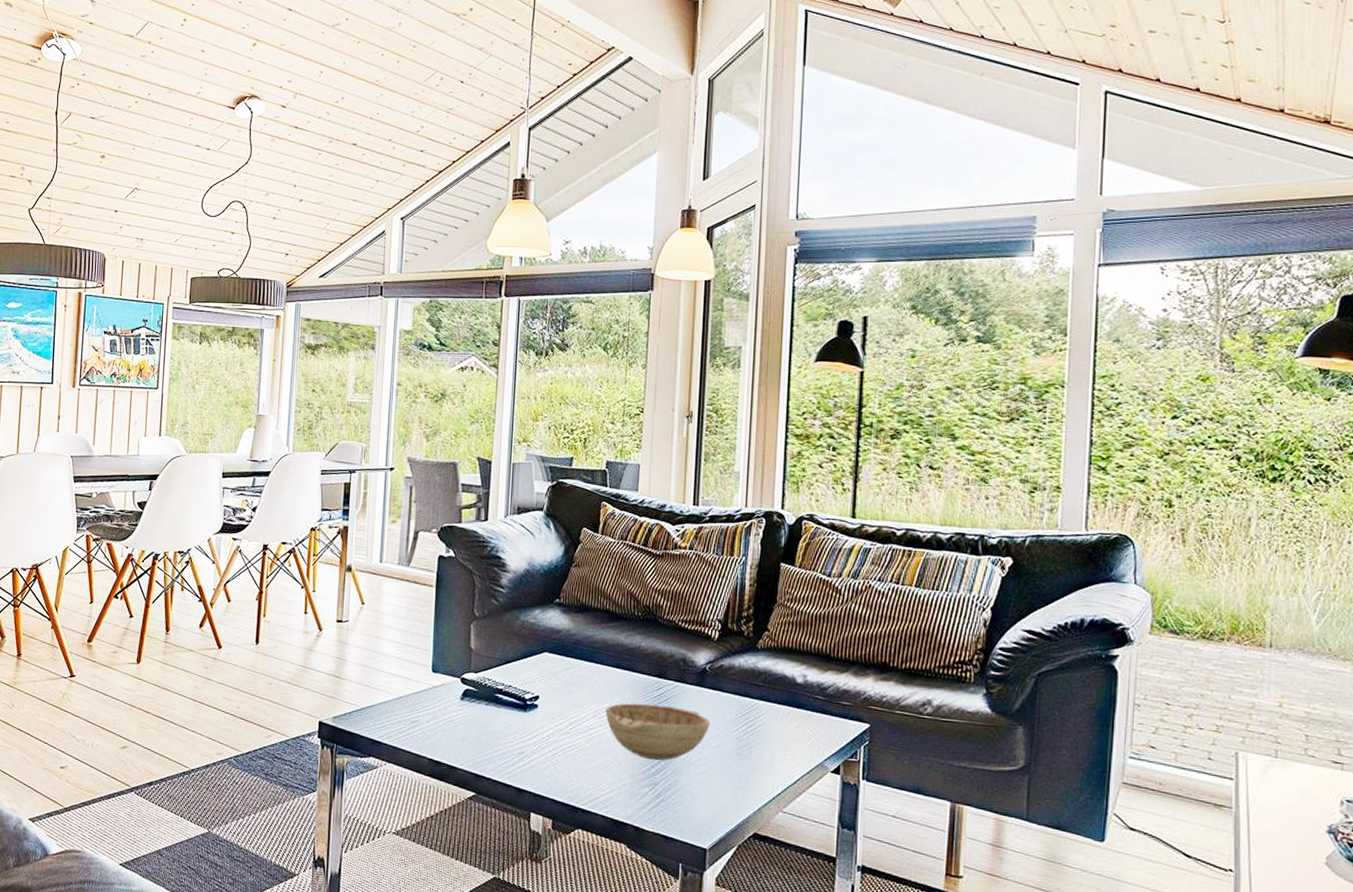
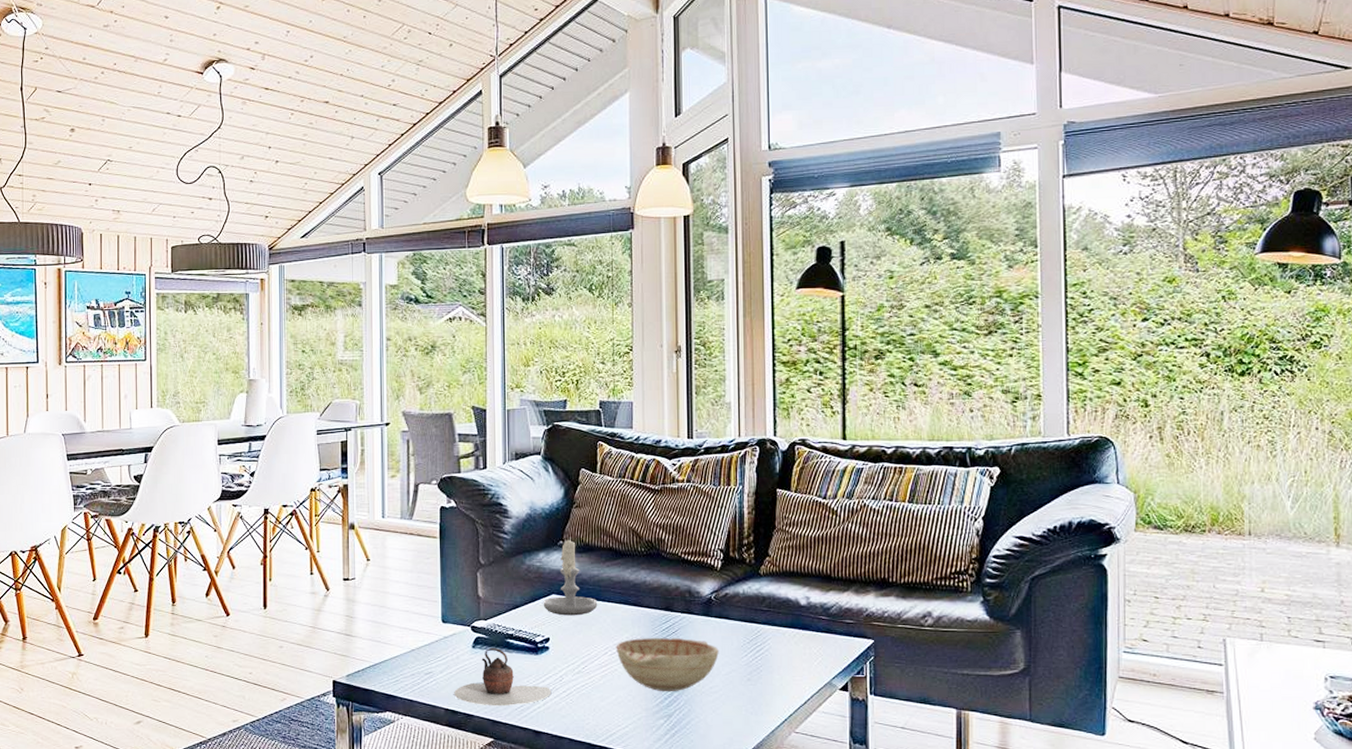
teapot: none [439,700,537,762] -> present [454,647,552,707]
candle: none [535,595,590,676] -> present [543,537,598,616]

